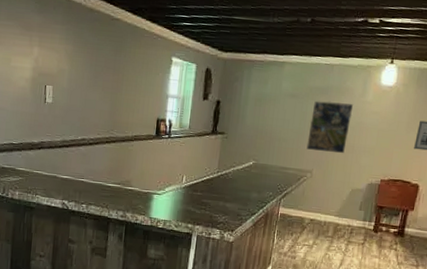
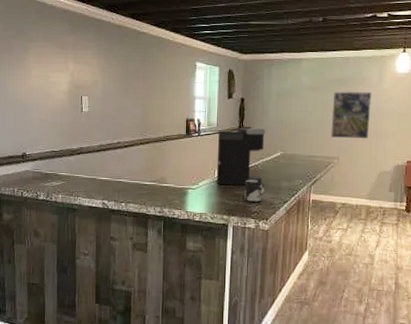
coffee maker: none [183,133,240,194] -> present [216,128,266,186]
cup: none [211,188,233,213] -> present [244,180,265,203]

